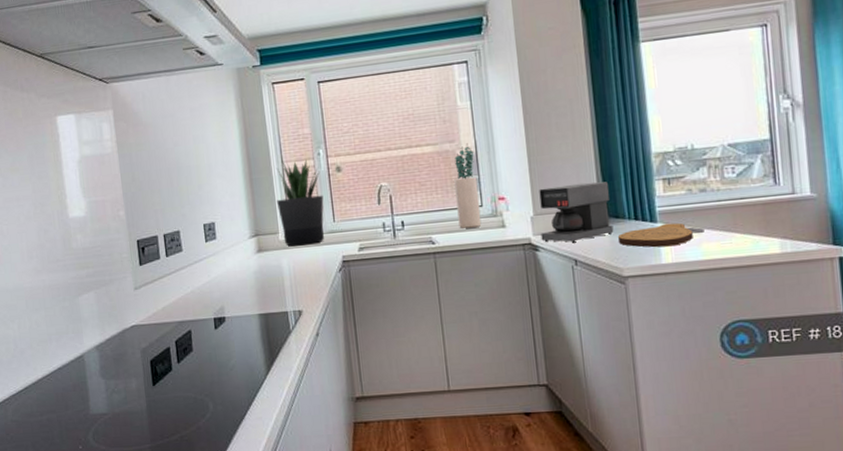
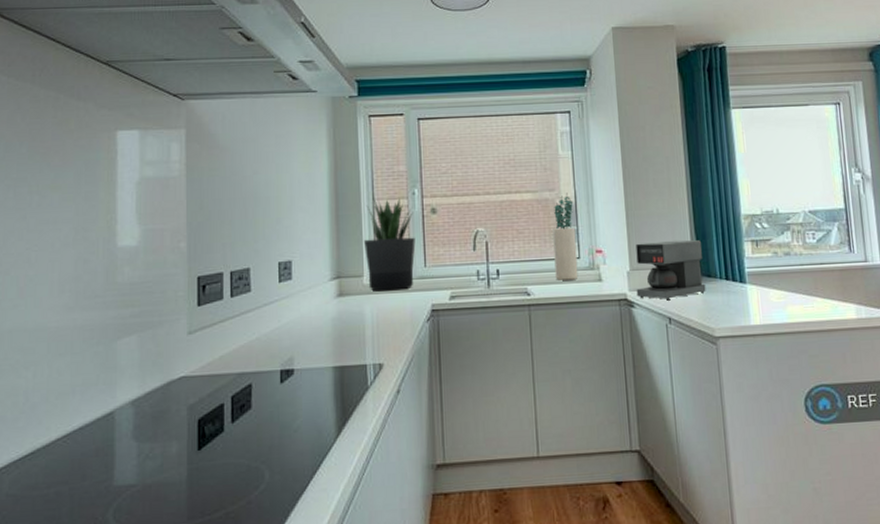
cutting board: present [617,222,705,247] -> none [709,284,789,309]

